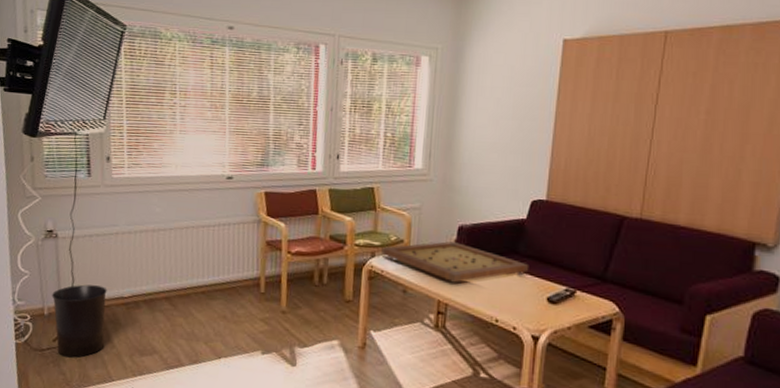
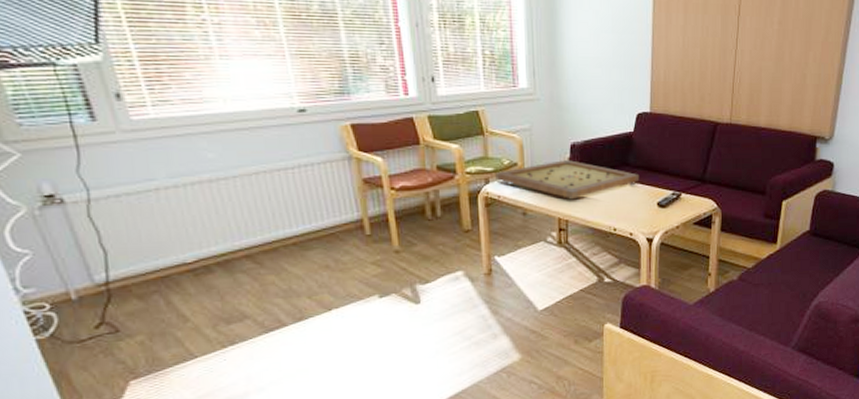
waste bin: present [52,284,107,358] -> none [77,254,173,343]

